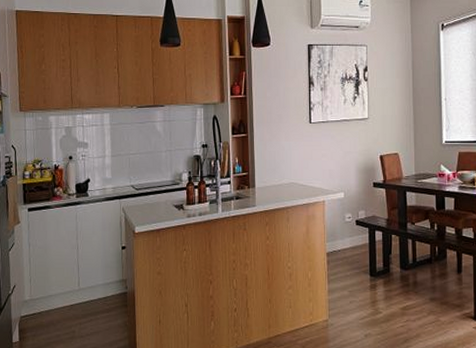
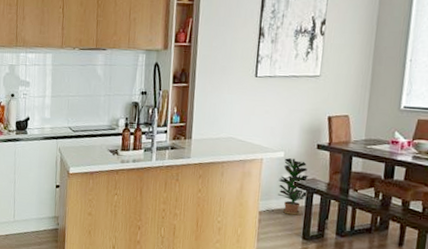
potted plant: none [341,197,370,253] -> present [278,157,309,215]

